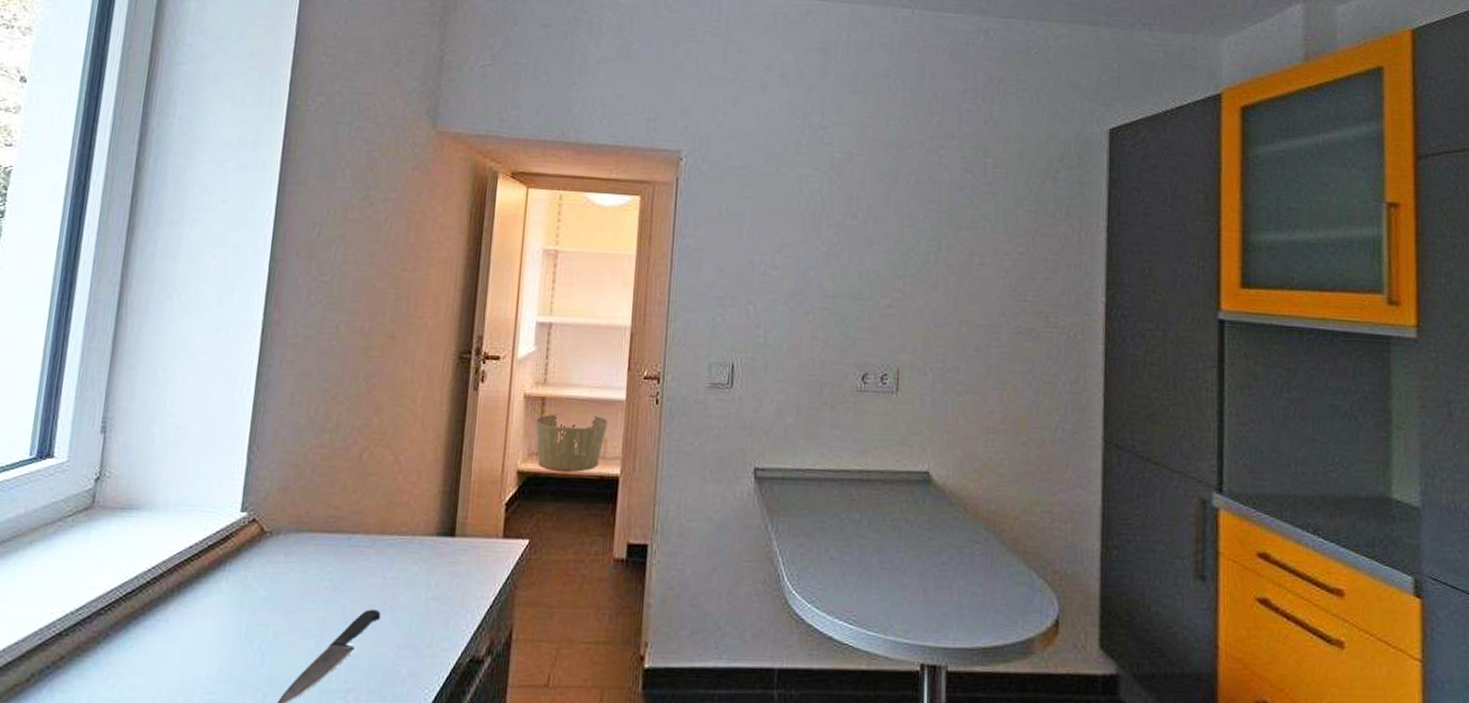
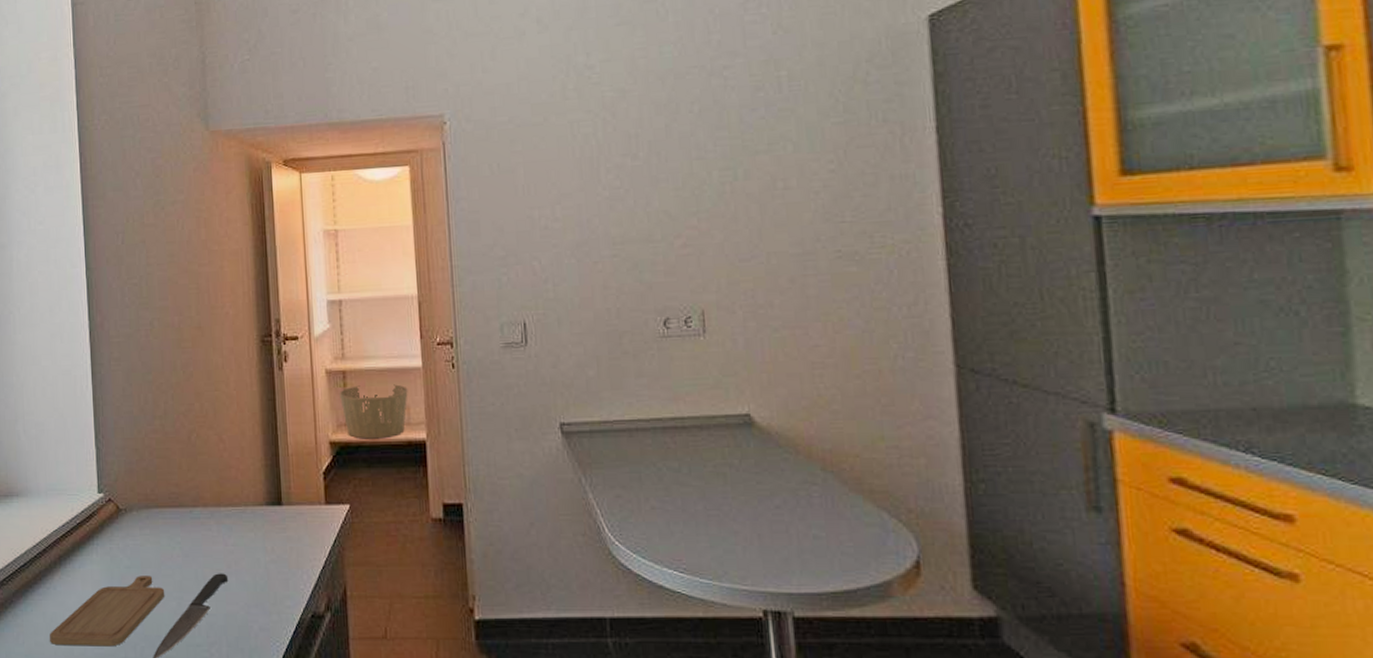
chopping board: none [149,609,304,692] -> present [50,576,165,647]

